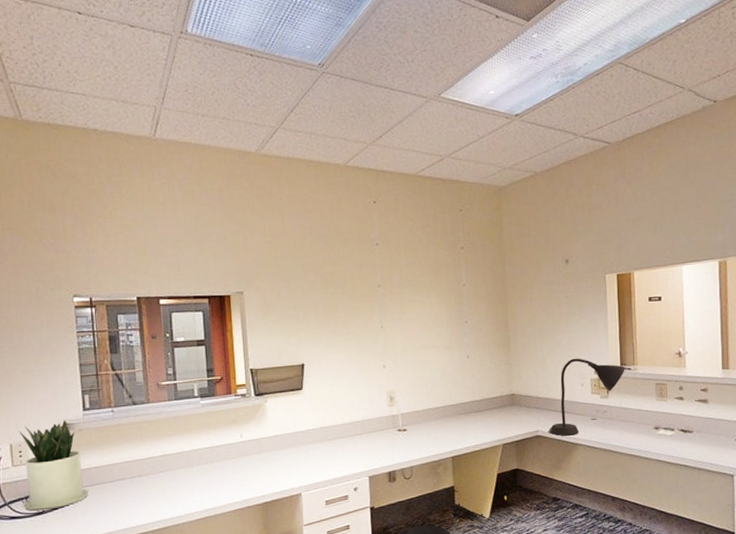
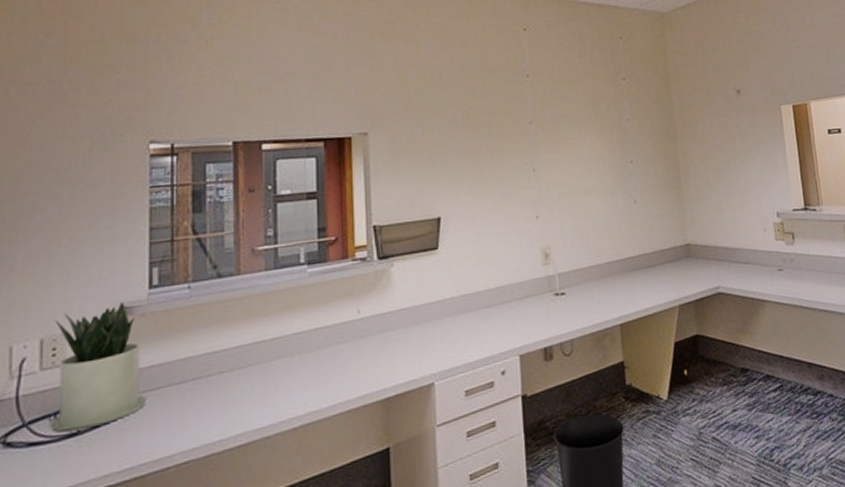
desk lamp: present [548,358,626,436] -> none [730,199,811,292]

